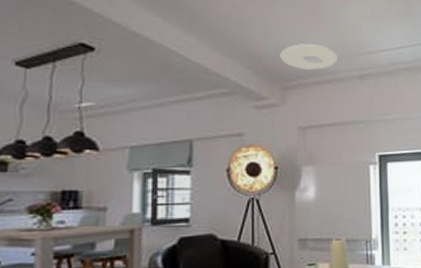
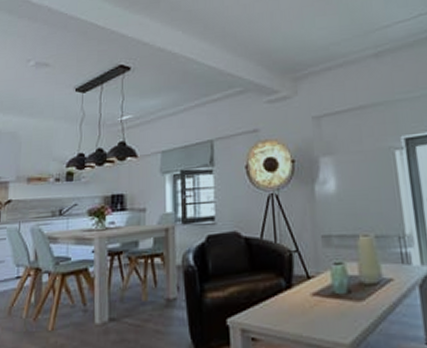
ceiling light: present [280,44,337,70] -> none [288,29,348,57]

